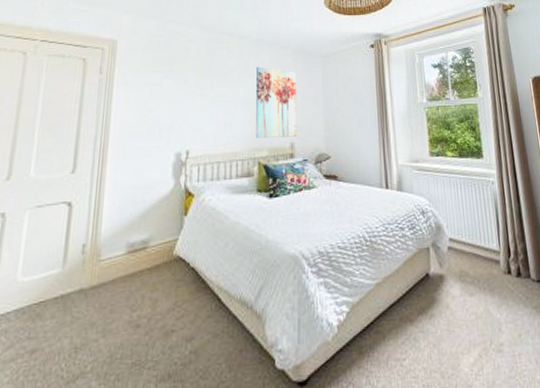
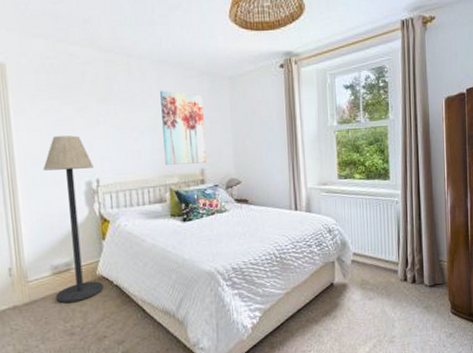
floor lamp: none [126,107,185,288] -> present [43,135,104,303]

